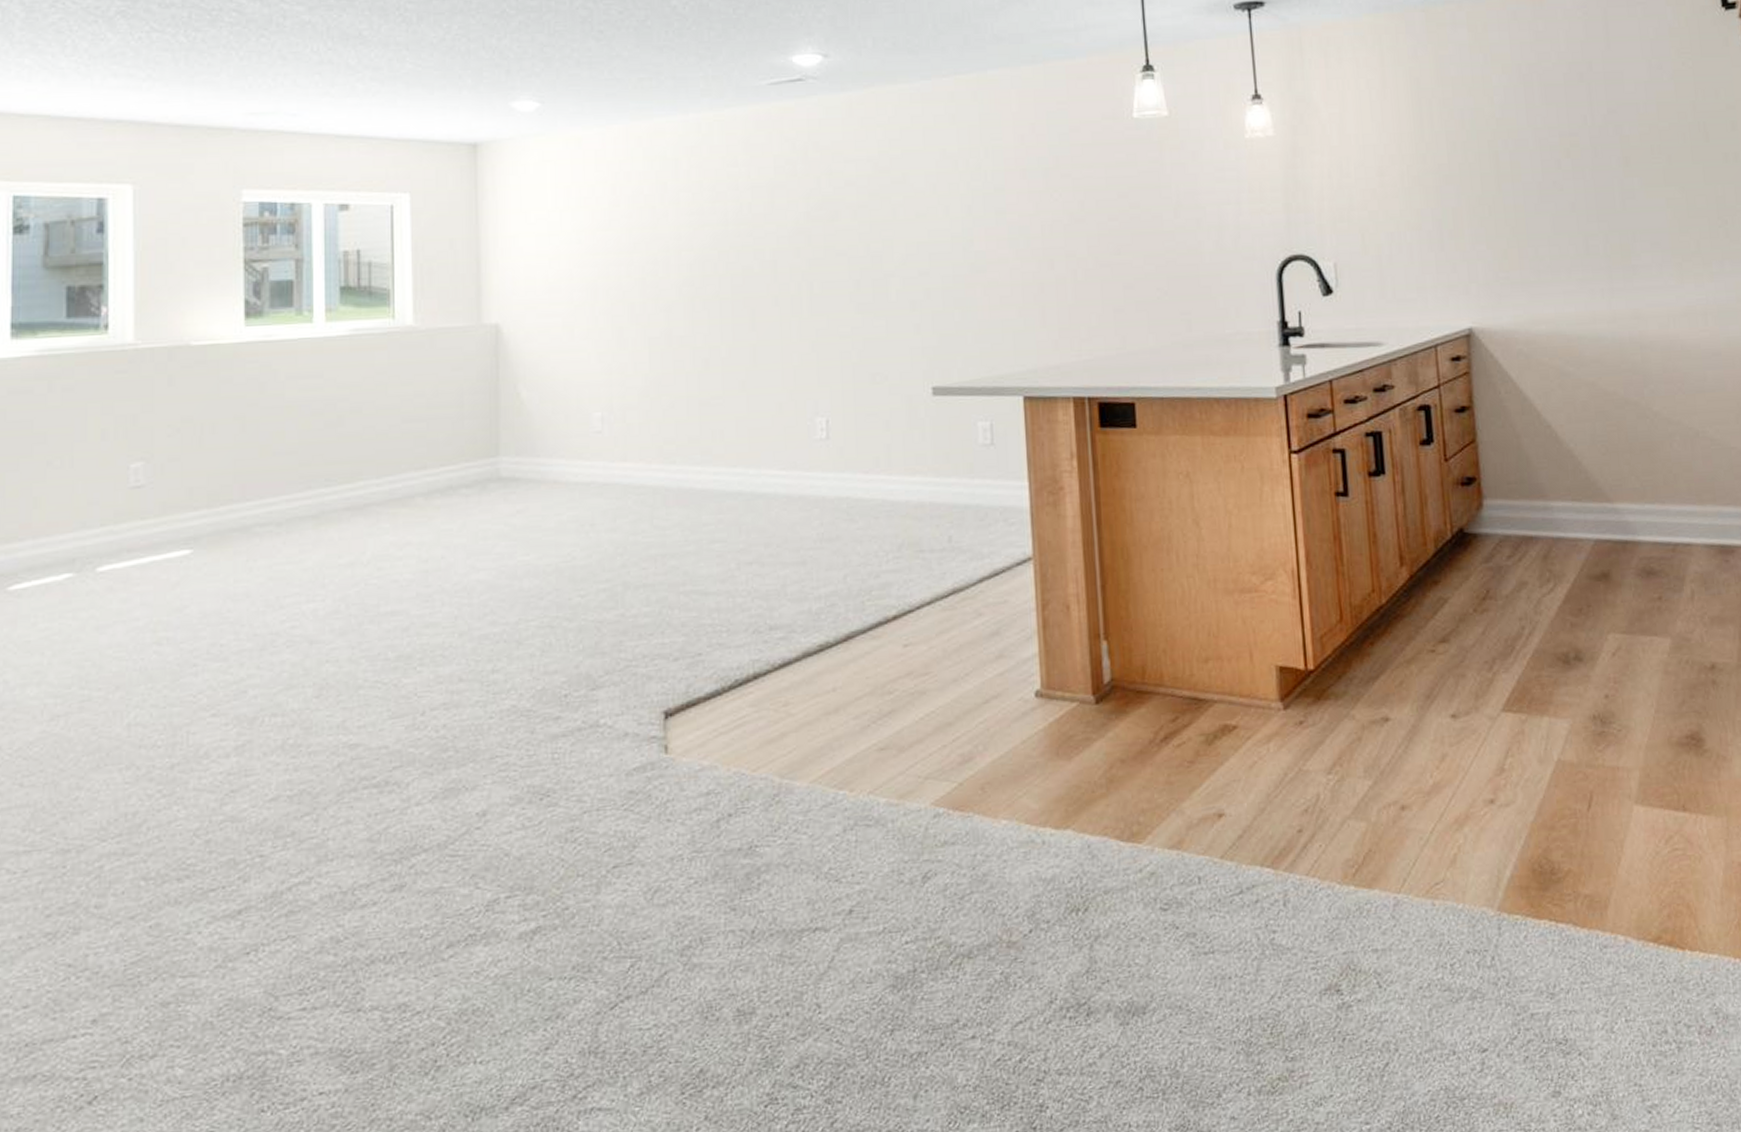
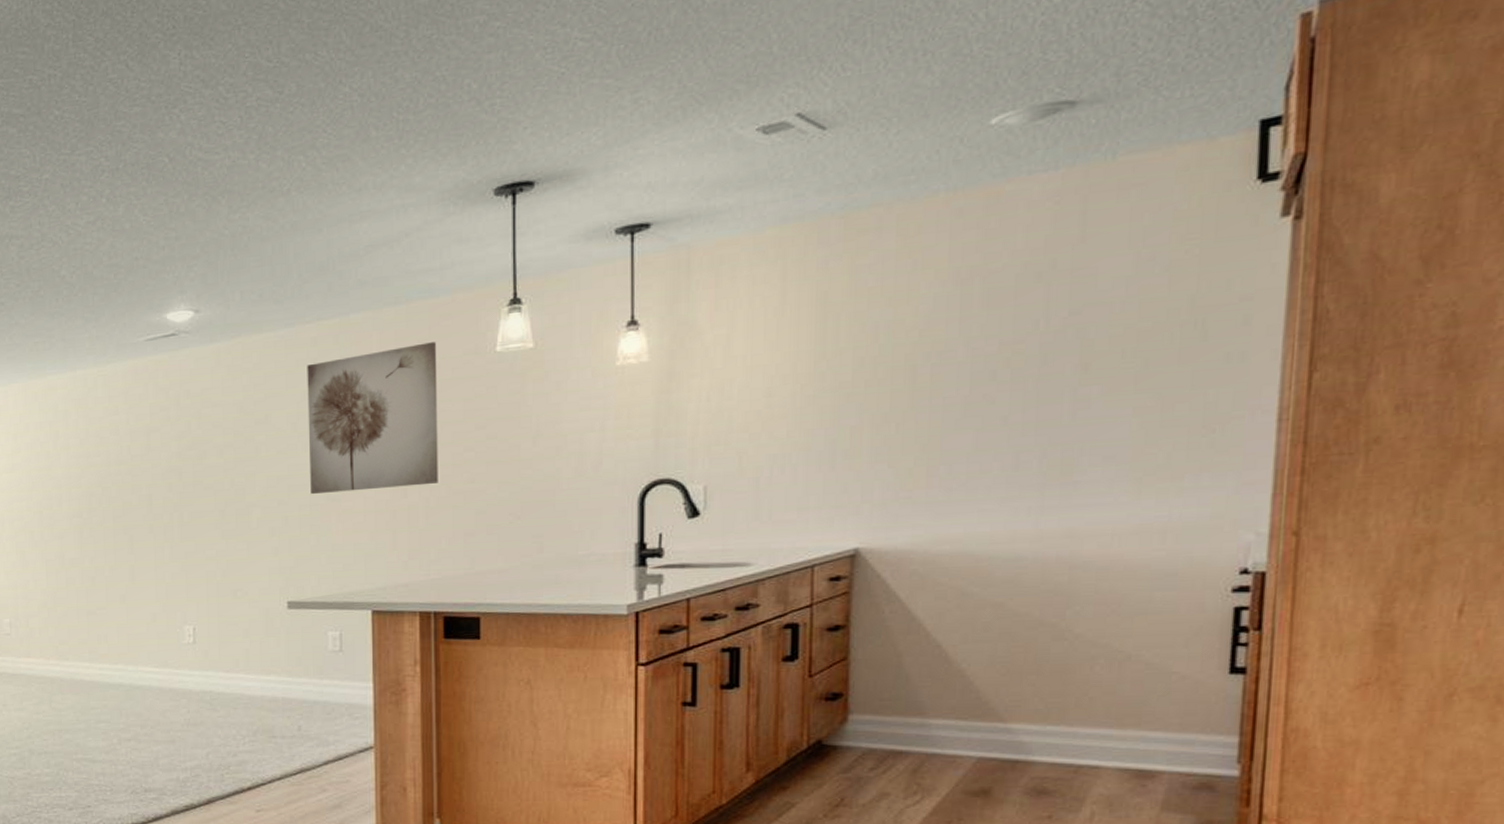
wall art: none [945,104,1085,264] -> present [307,342,438,495]

